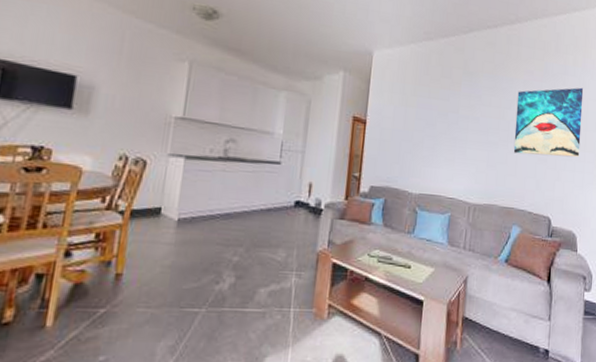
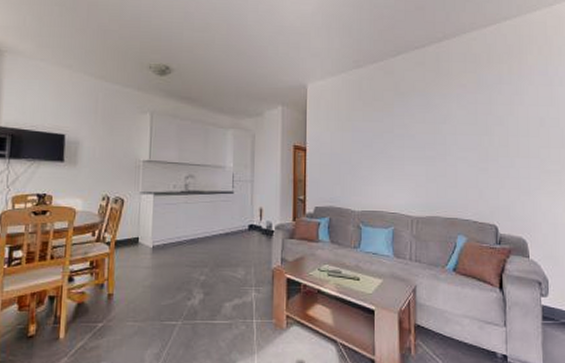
wall art: present [513,87,584,158] -> none [451,94,523,166]

